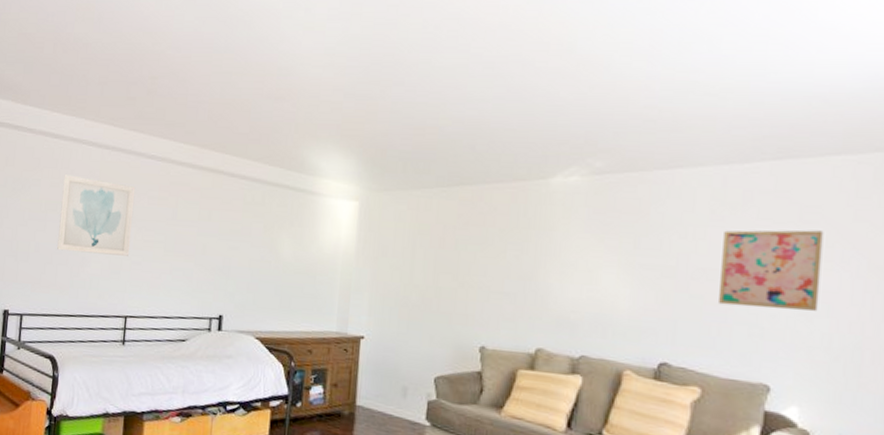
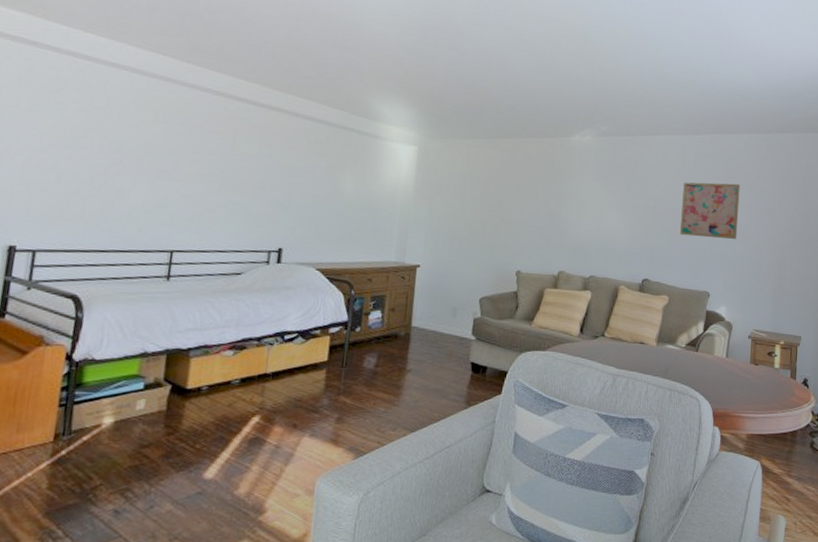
wall art: present [57,175,136,256] -> none [86,100,188,189]

